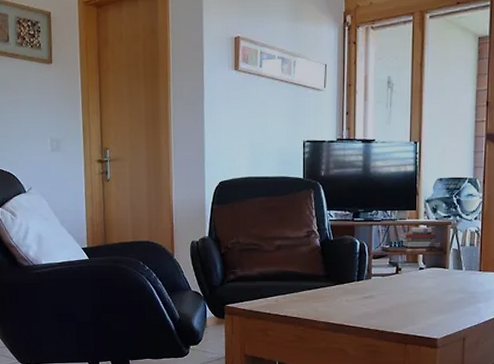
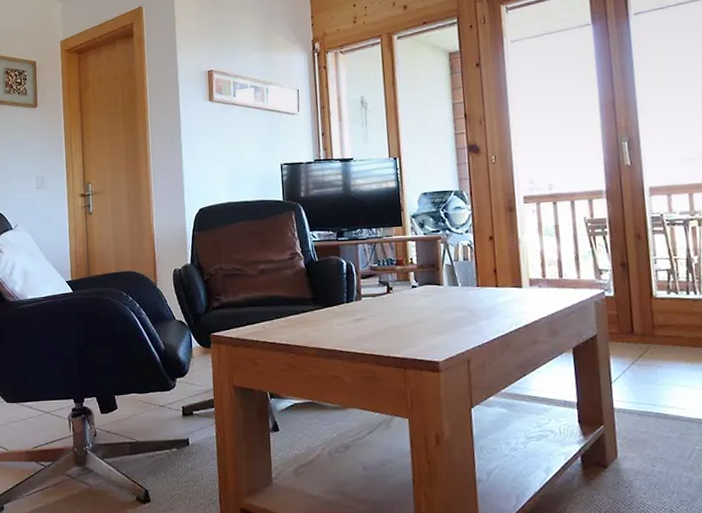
books: present [400,226,440,249] -> none [388,242,432,267]

